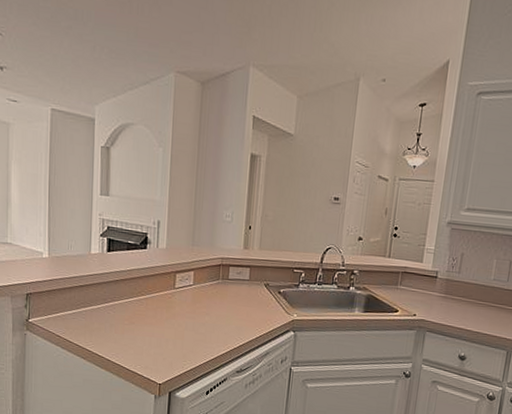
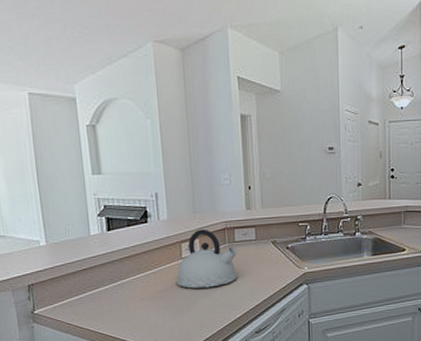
kettle: none [166,262,229,321] -> present [175,229,237,289]

